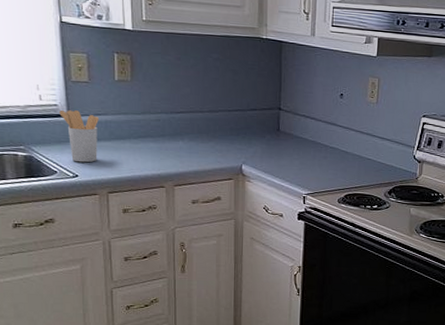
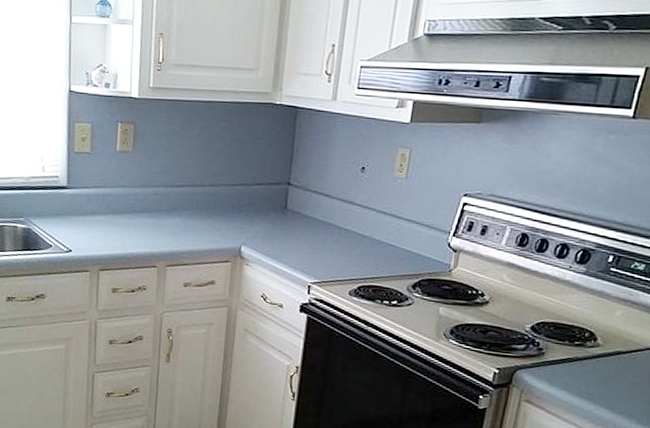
utensil holder: present [59,110,99,163] -> none [60,182,97,238]

